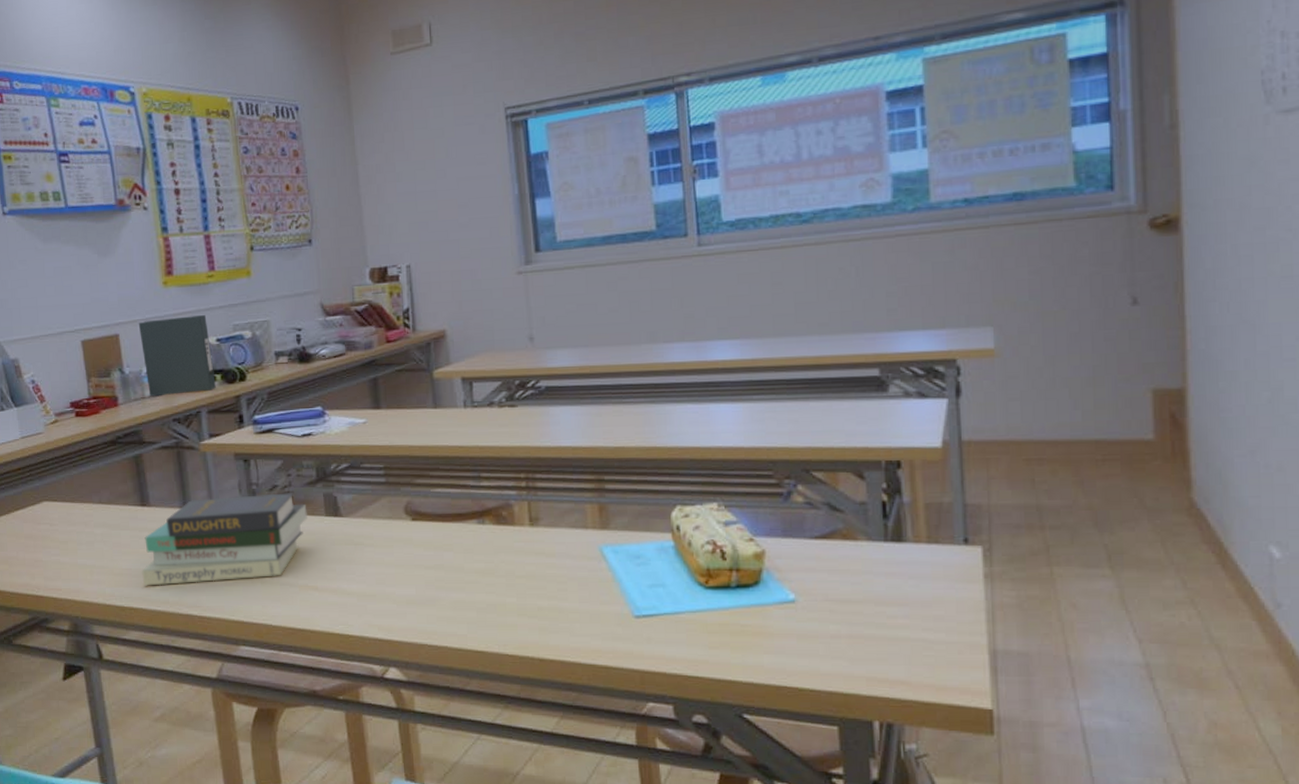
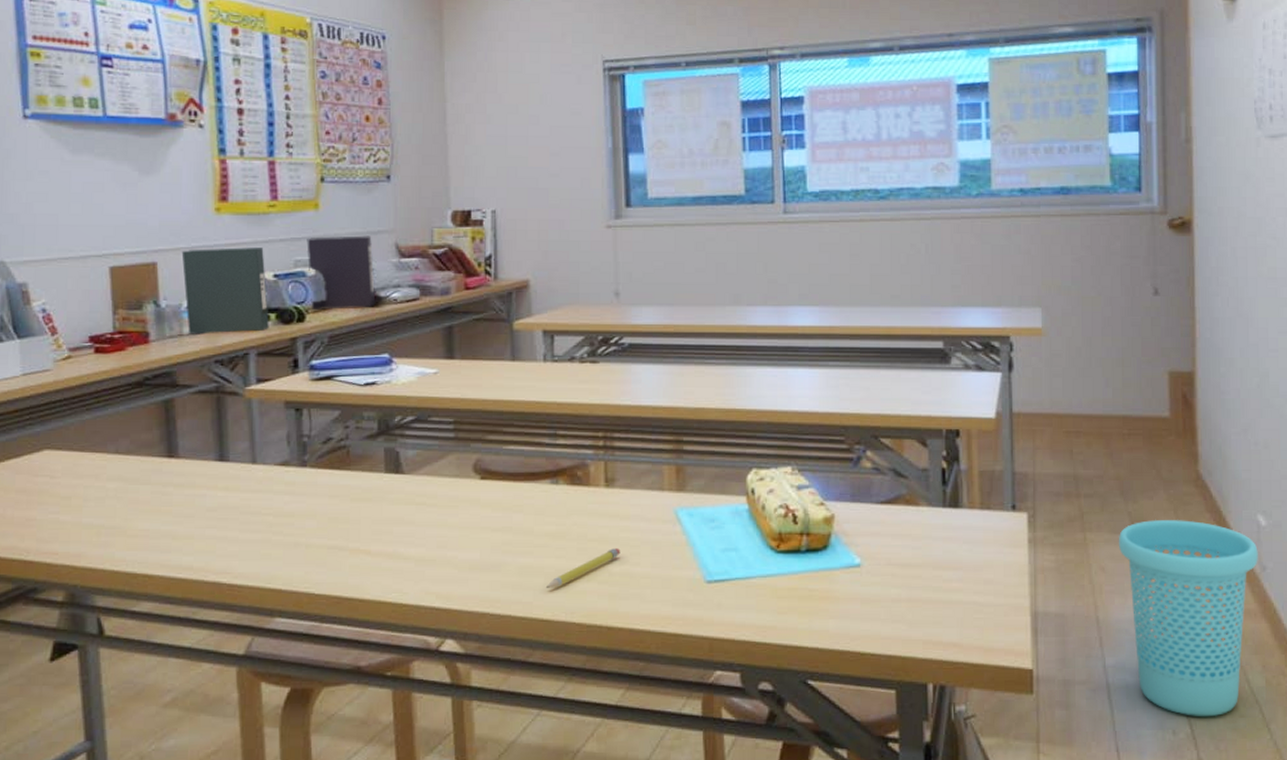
books: present [142,493,307,586] -> none [162,446,365,550]
binder: none [242,297,307,369] -> present [306,235,376,310]
pencil: none [478,584,548,622] -> present [545,548,621,588]
trash bin: none [1092,552,1271,766] -> present [1118,520,1258,717]

